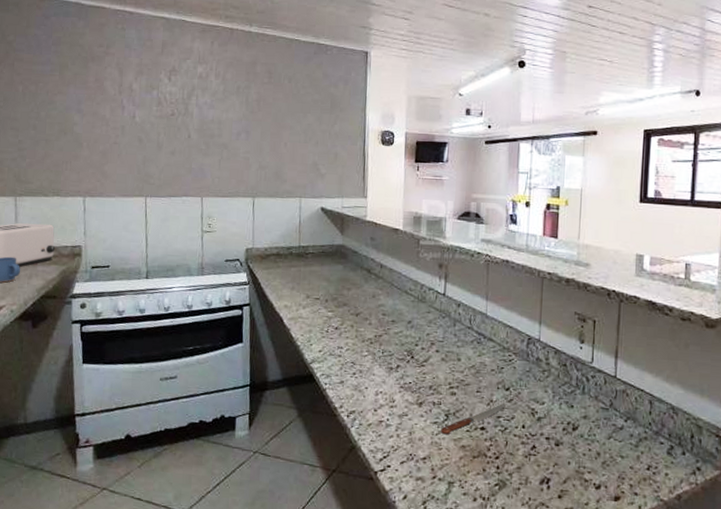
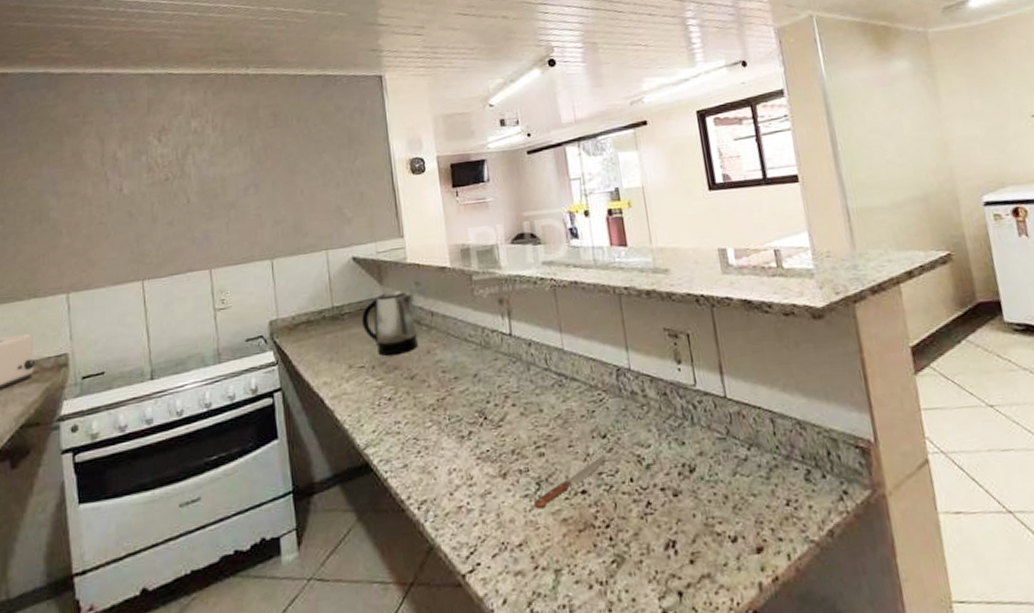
kettle: none [322,241,368,294] -> present [362,290,418,356]

